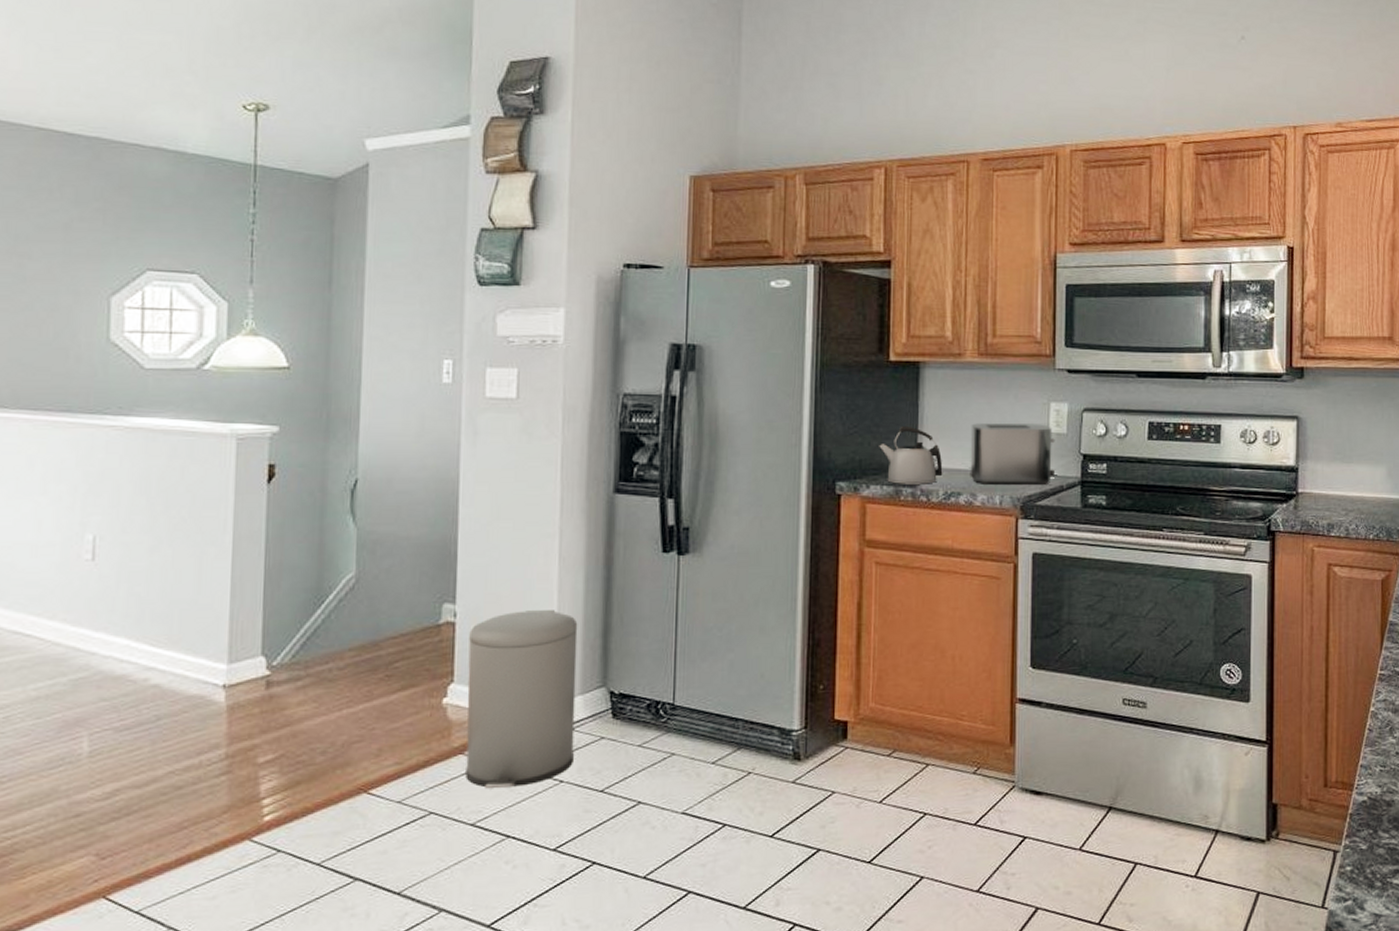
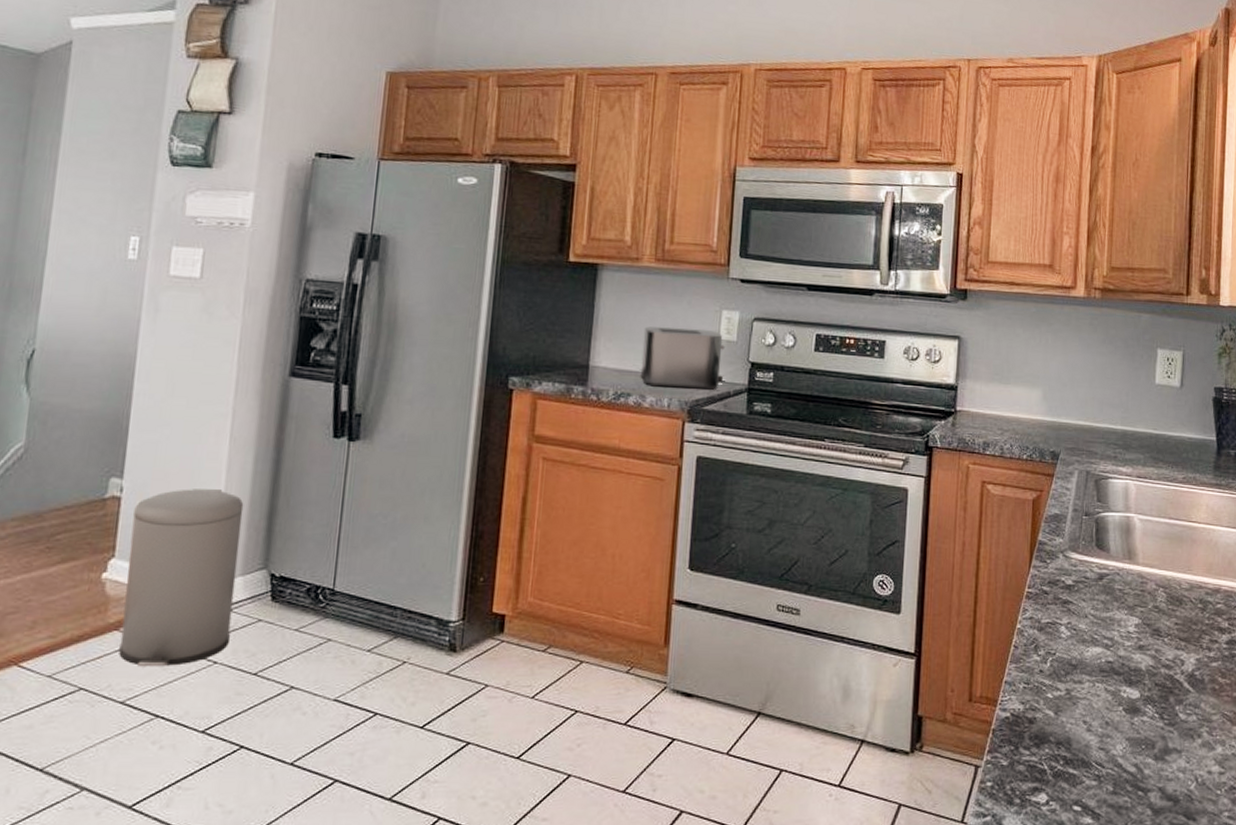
kettle: present [879,425,943,487] -> none [553,325,615,386]

